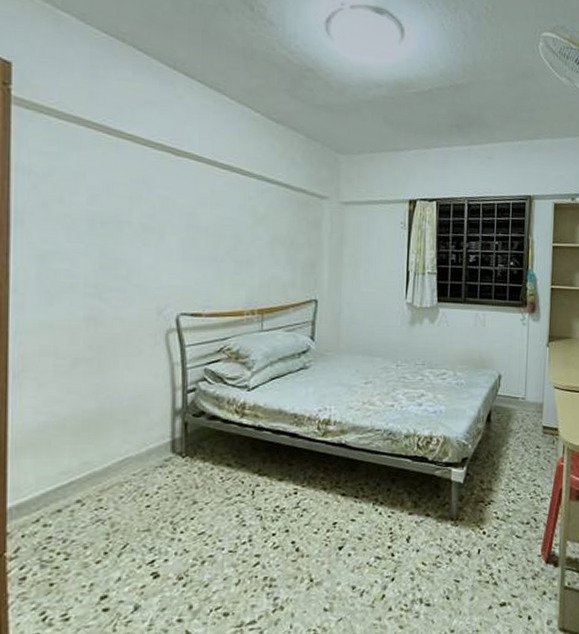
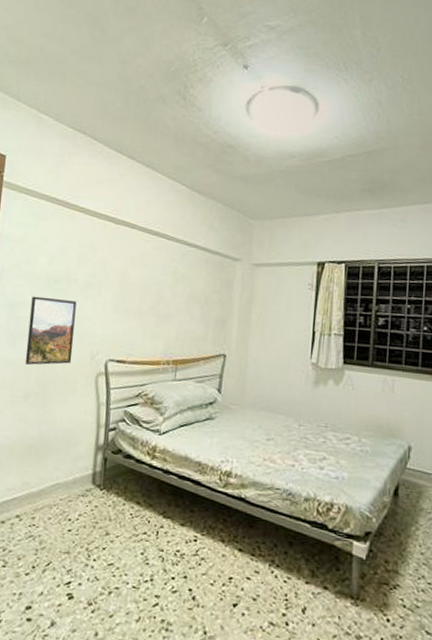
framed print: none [68,243,133,326] -> present [25,296,77,365]

